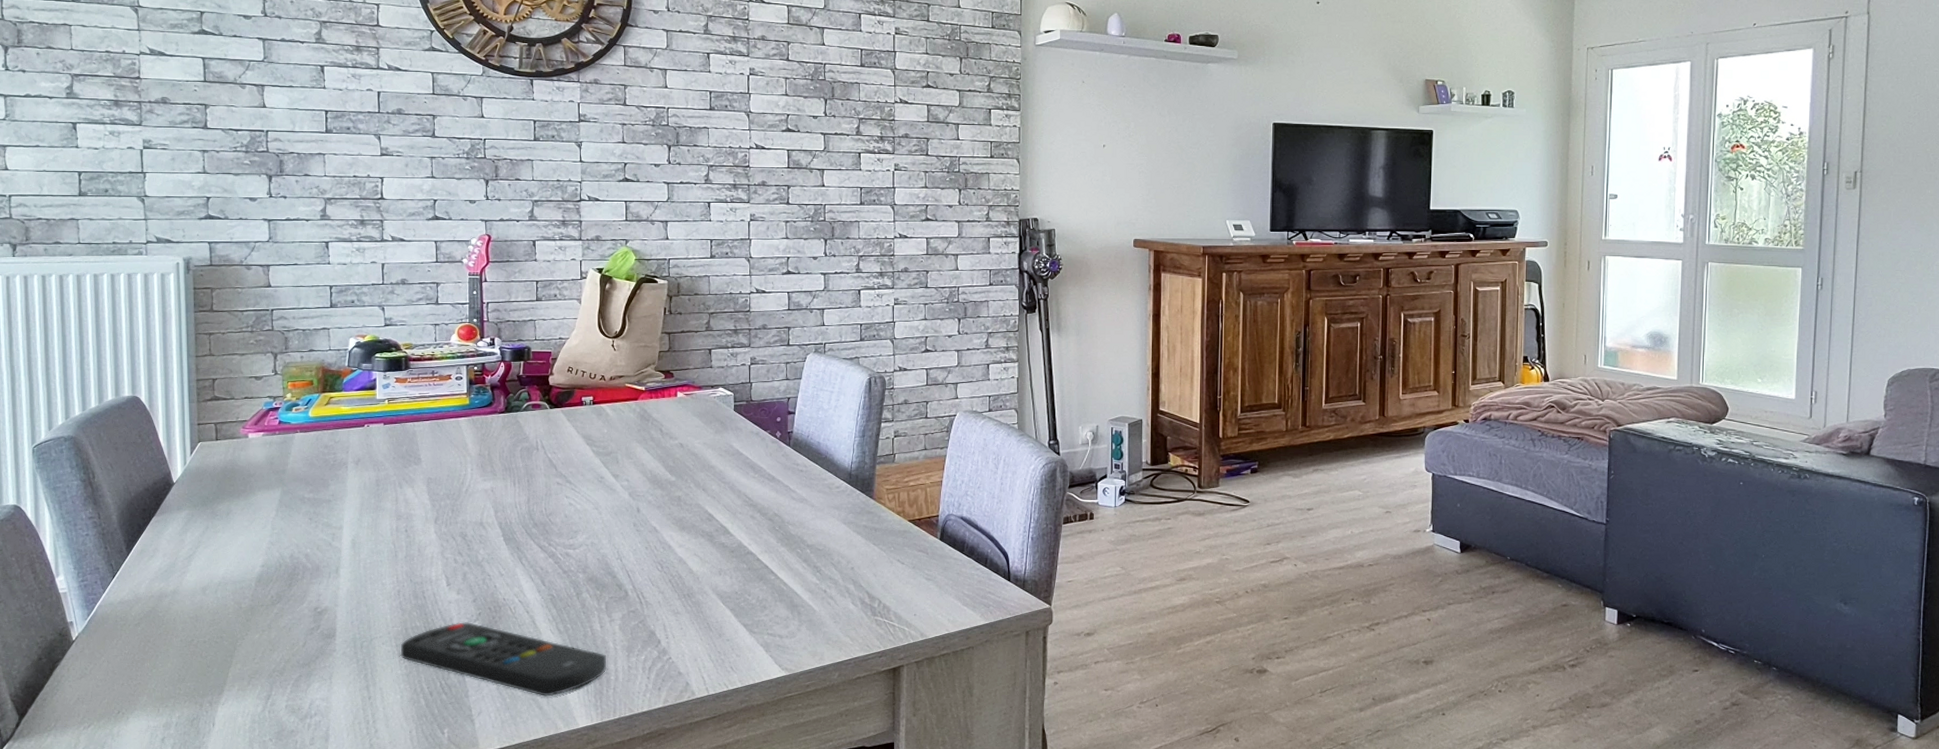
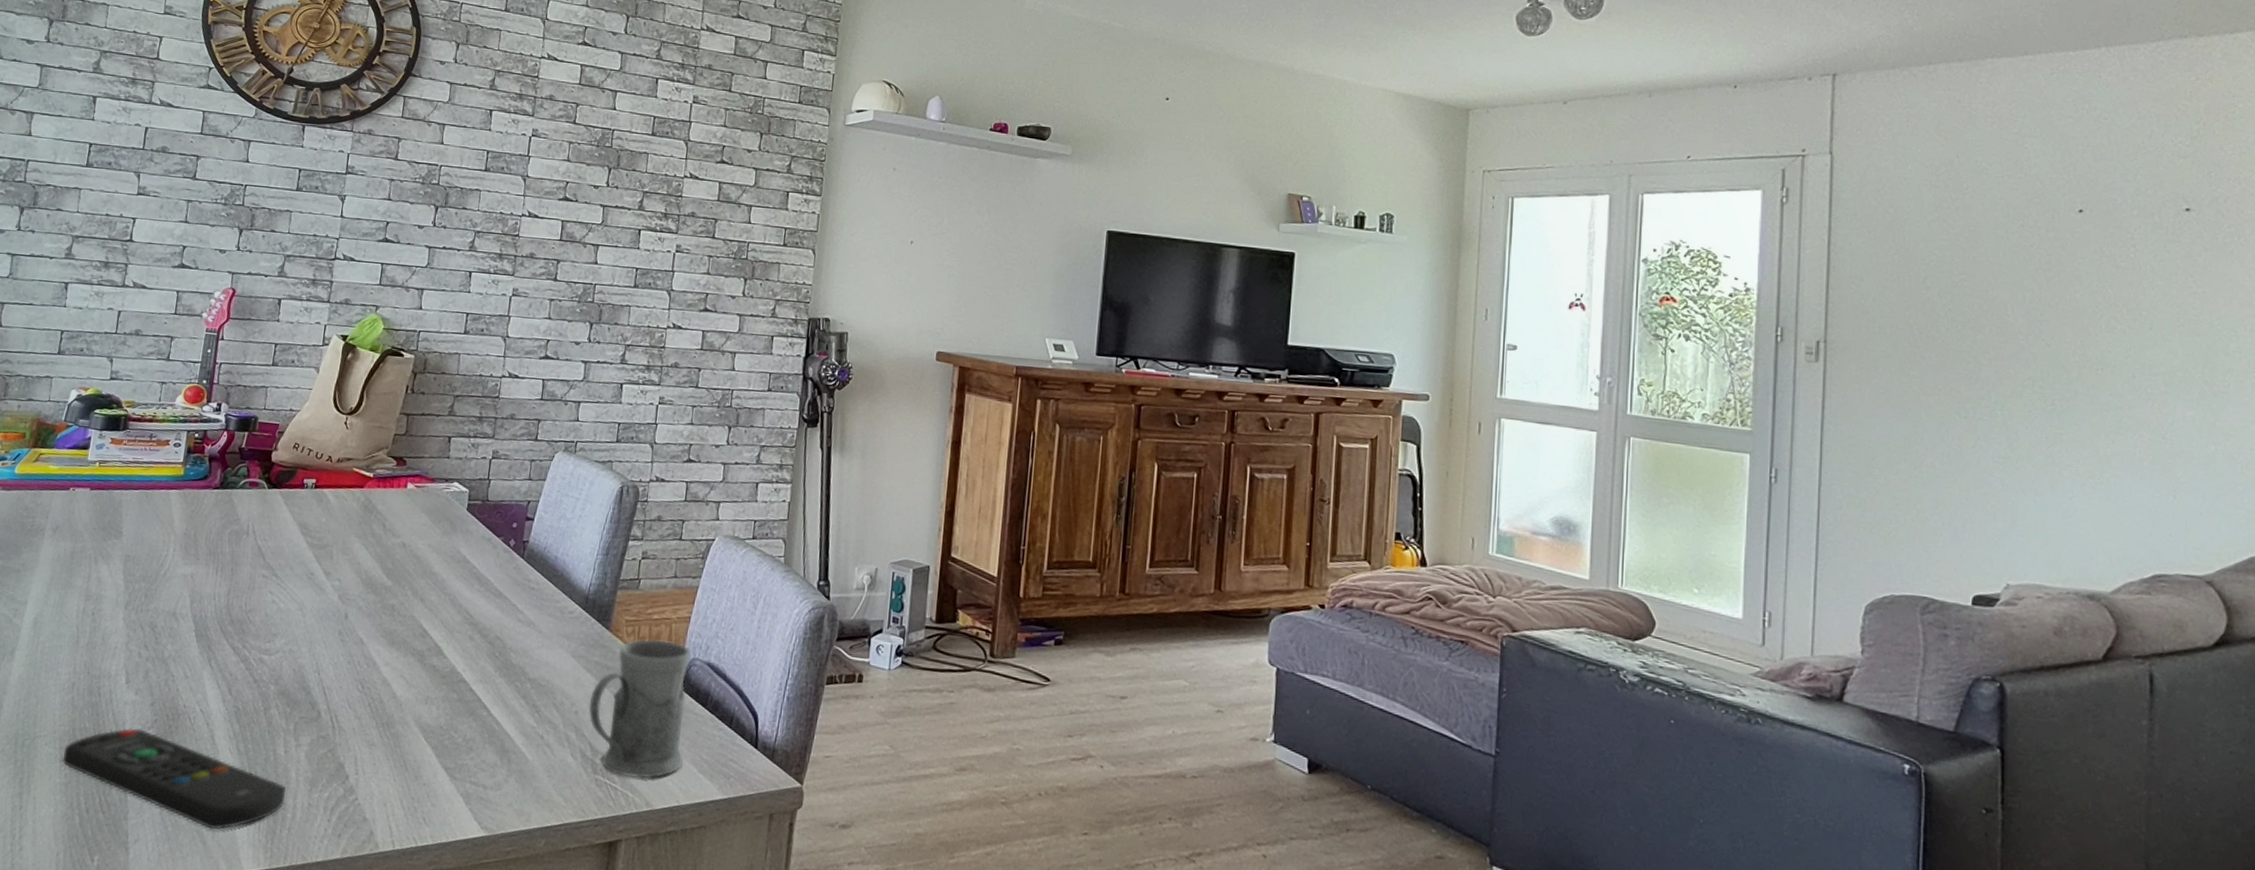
mug: none [862,502,948,616] -> present [588,638,691,779]

